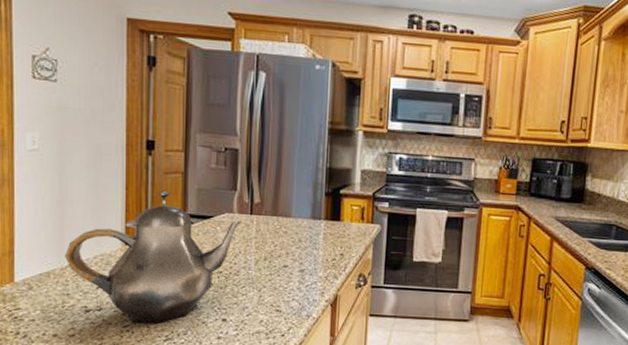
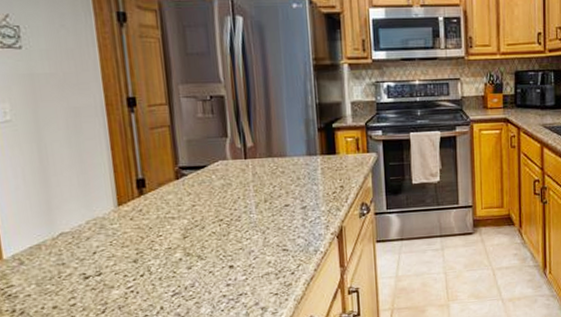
teapot: present [65,190,242,324] -> none [54,145,237,283]

